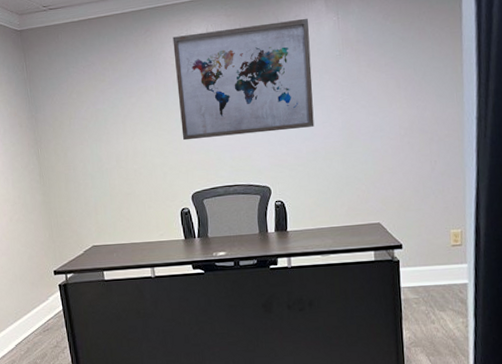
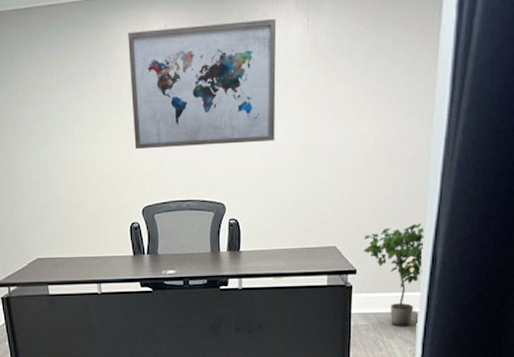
potted plant: none [406,197,467,299] -> present [363,223,425,327]

